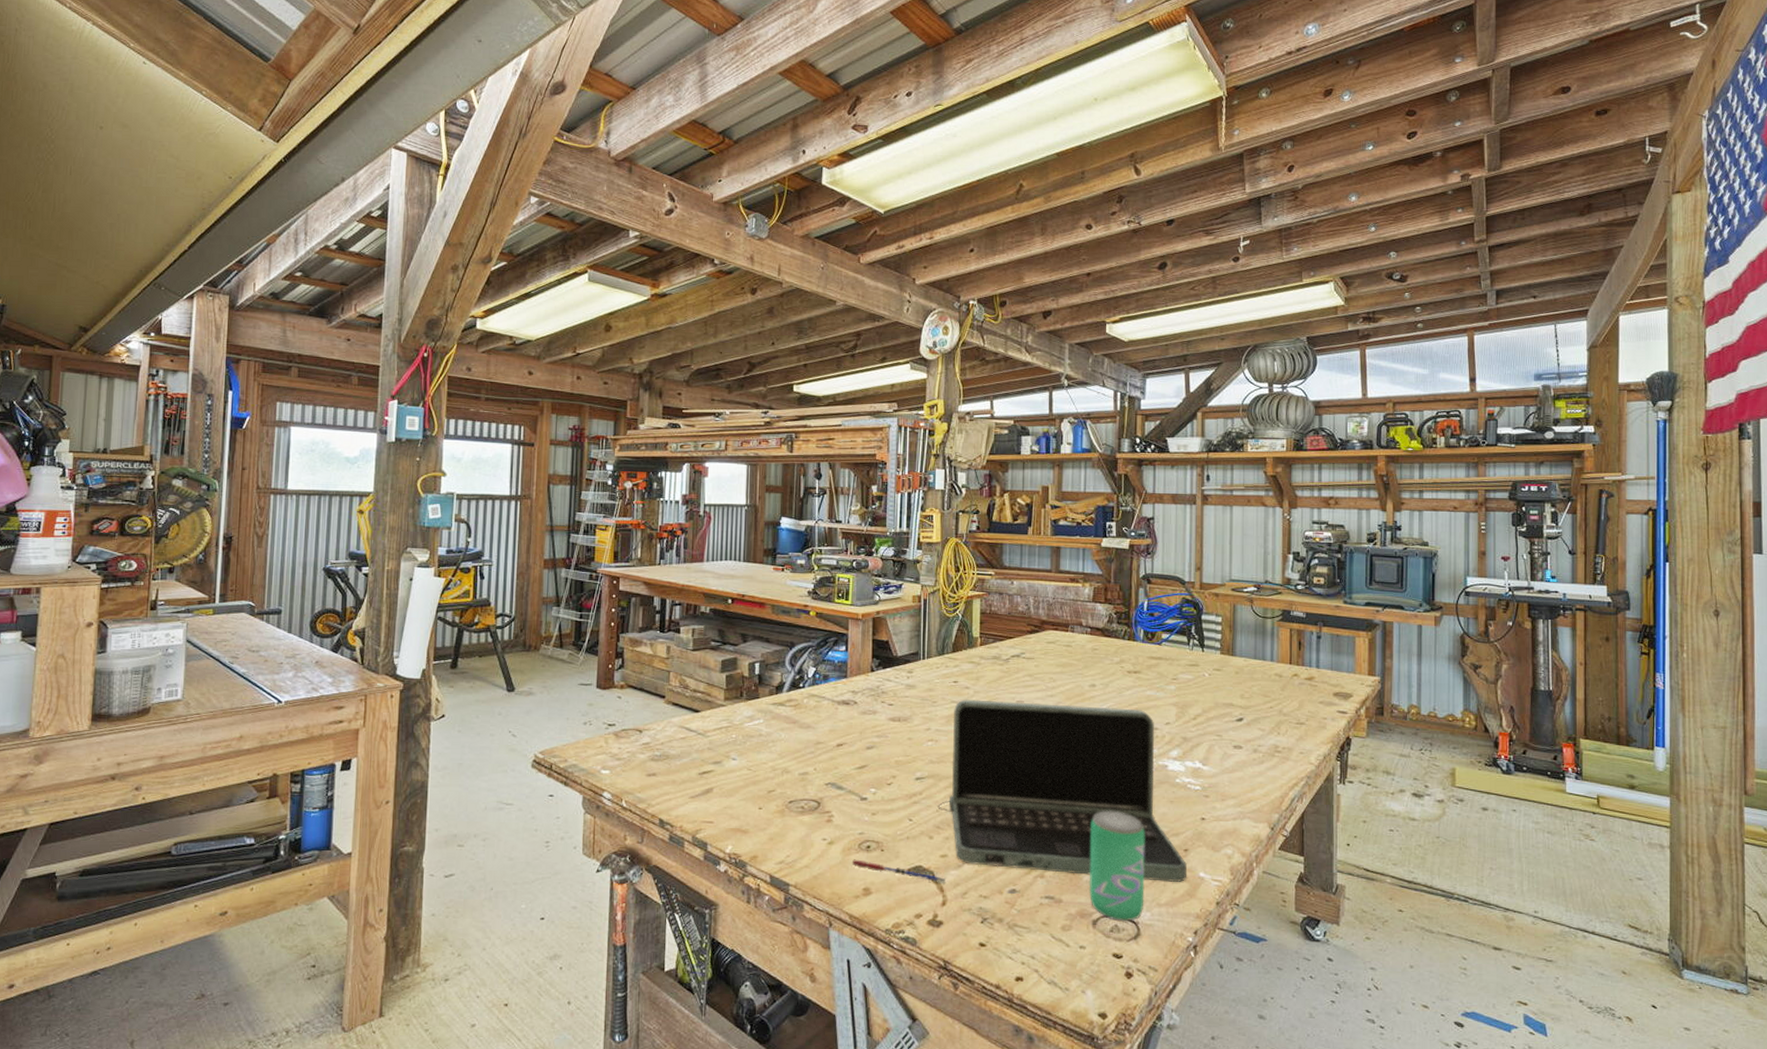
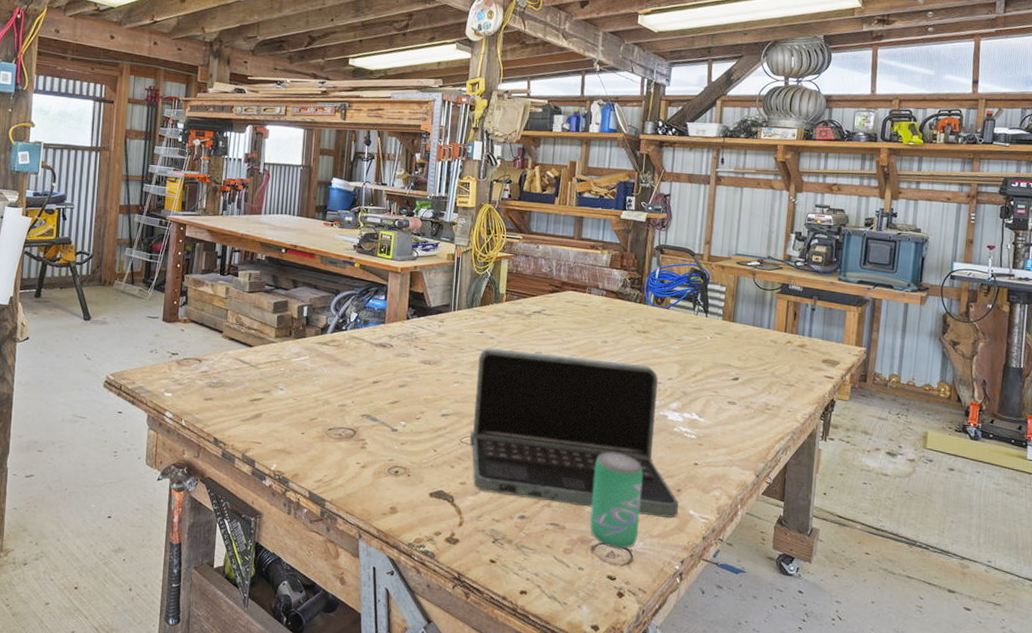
pen: present [852,859,945,883] -> none [382,482,463,507]

